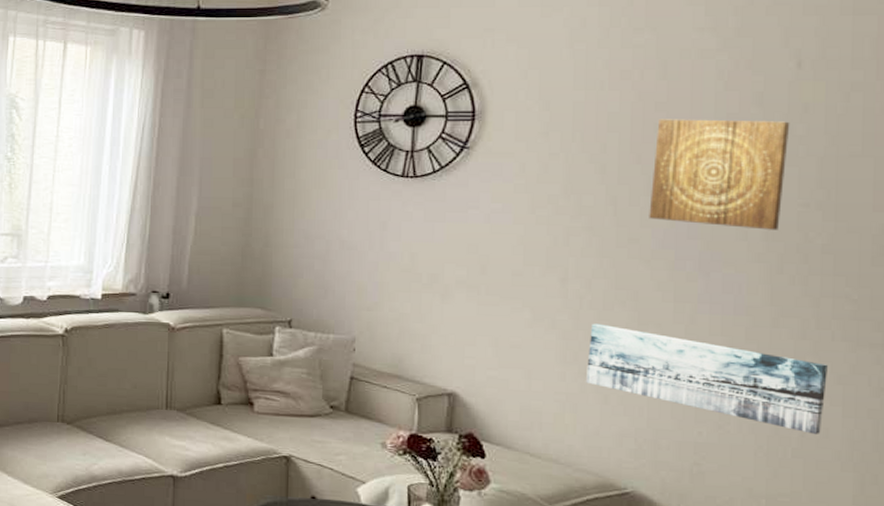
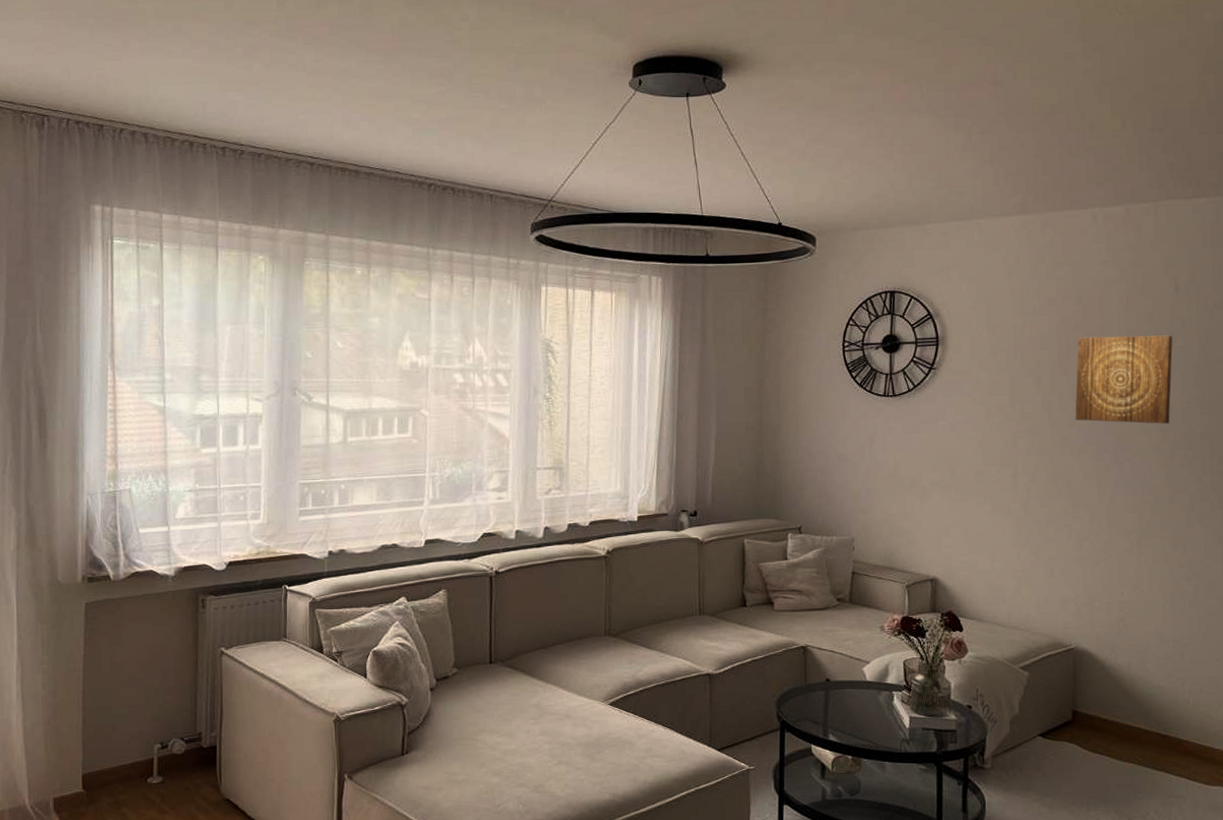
wall art: present [586,323,828,435] -> none [1036,510,1211,587]

